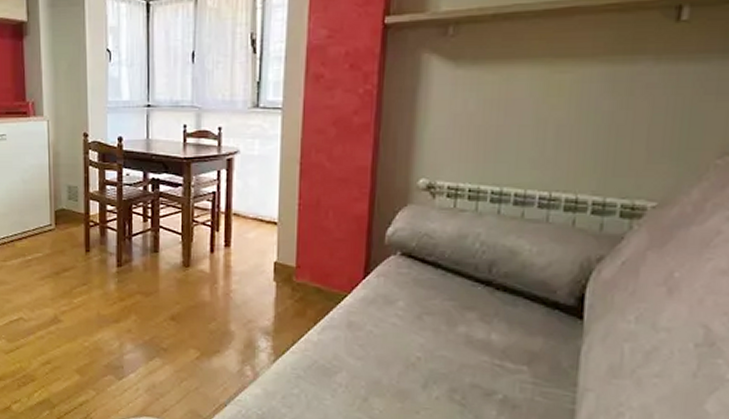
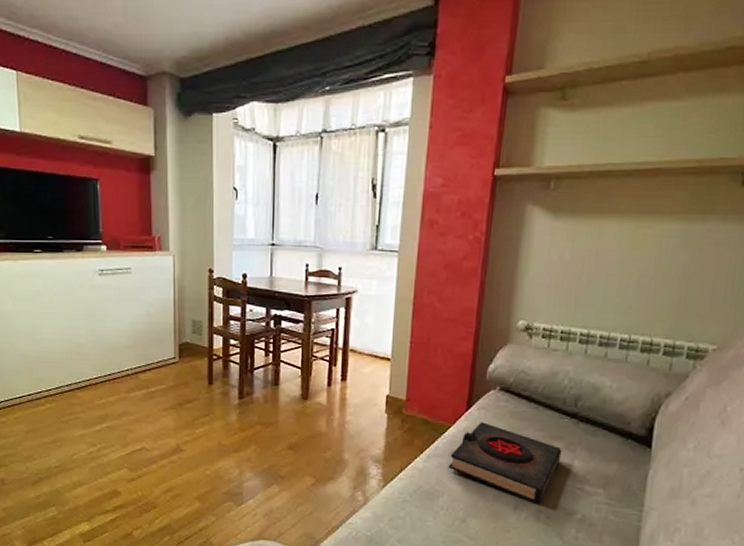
book: none [345,290,476,382] -> present [448,422,562,504]

